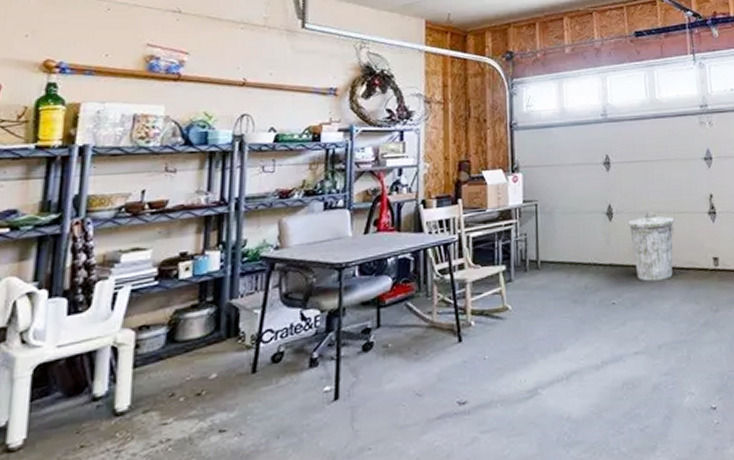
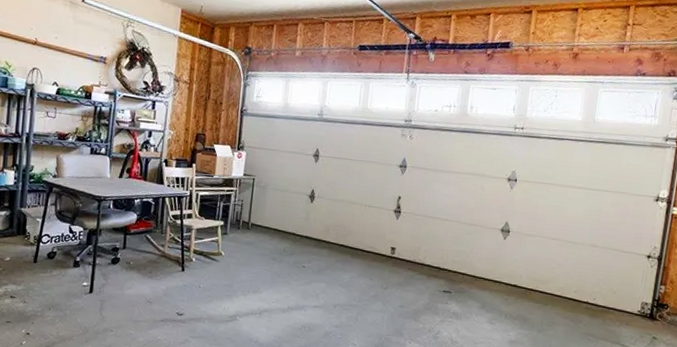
trash can: present [628,212,675,281] -> none [326,201,365,257]

